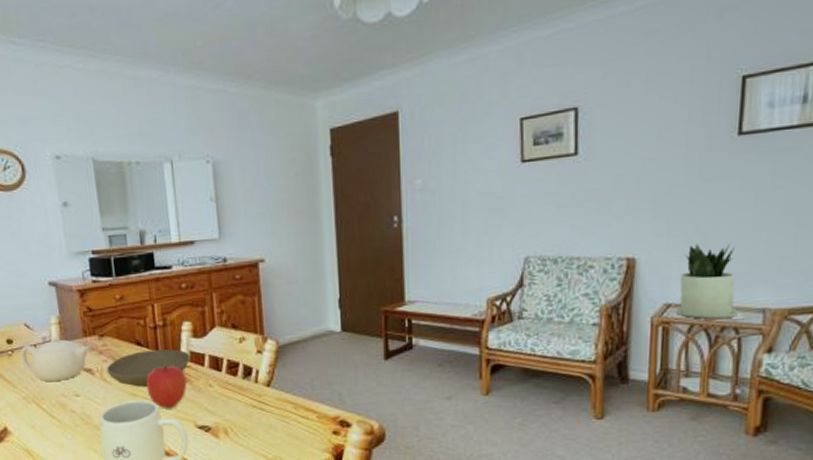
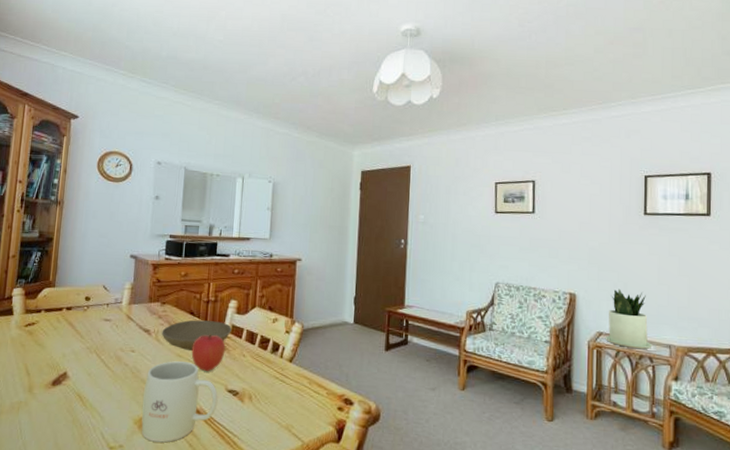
teapot: present [20,335,93,381] -> none [94,298,155,337]

